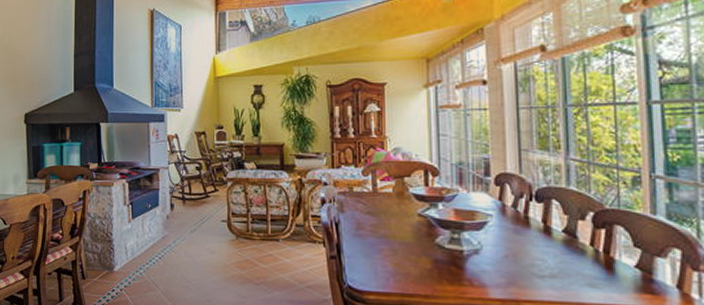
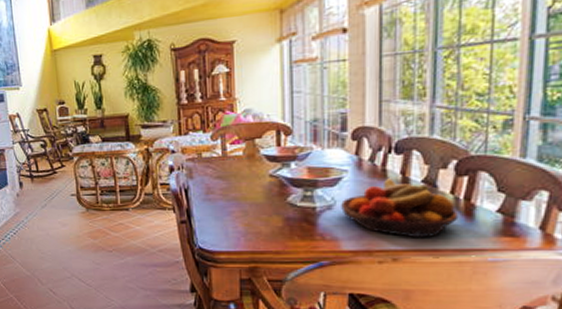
fruit bowl: none [487,226,600,290] -> present [341,178,459,238]

